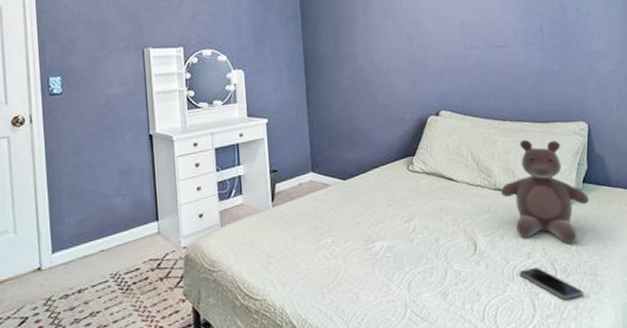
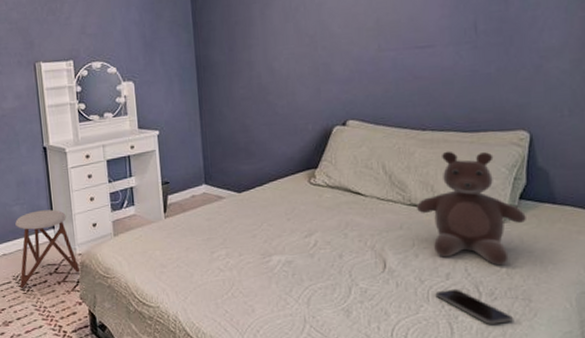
stool: none [116,200,185,287] -> present [15,209,81,288]

